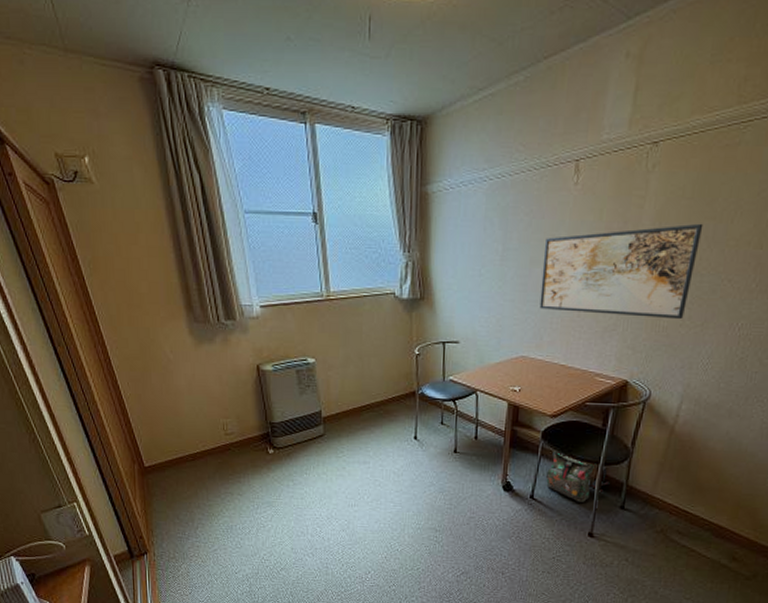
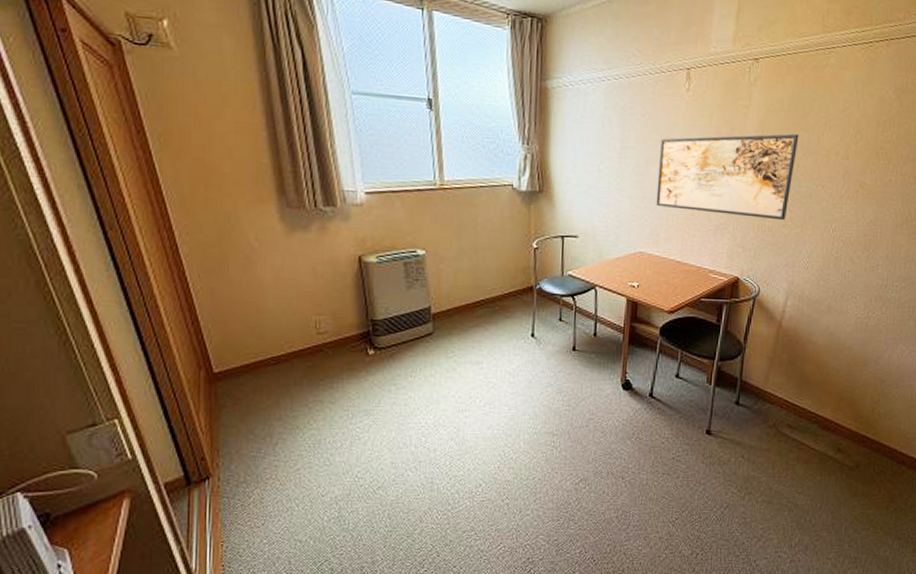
backpack: present [545,452,610,502] -> none [664,348,725,399]

